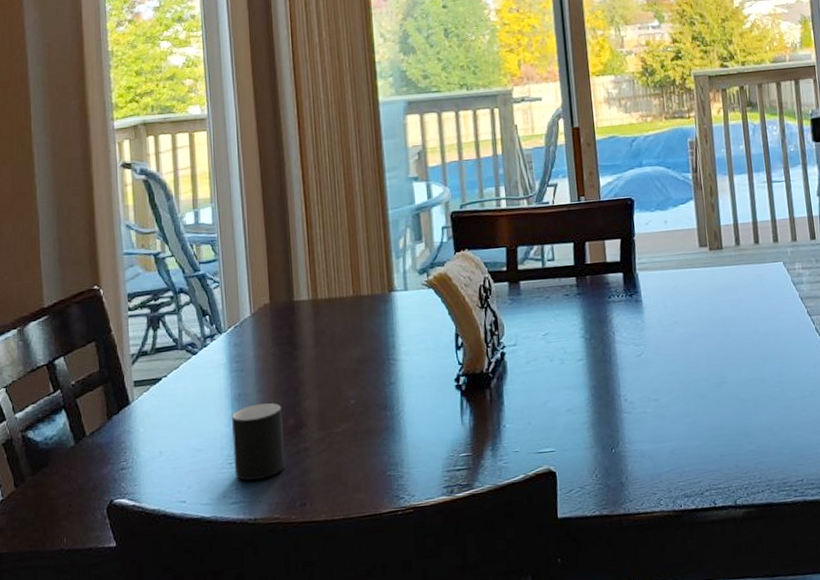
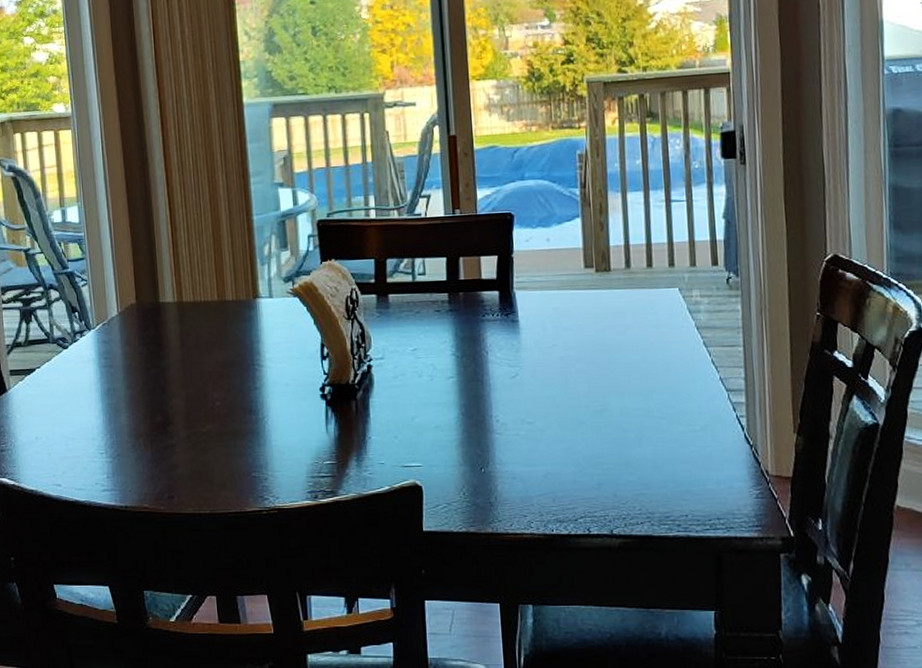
cup: present [232,402,286,481] -> none [102,399,154,471]

